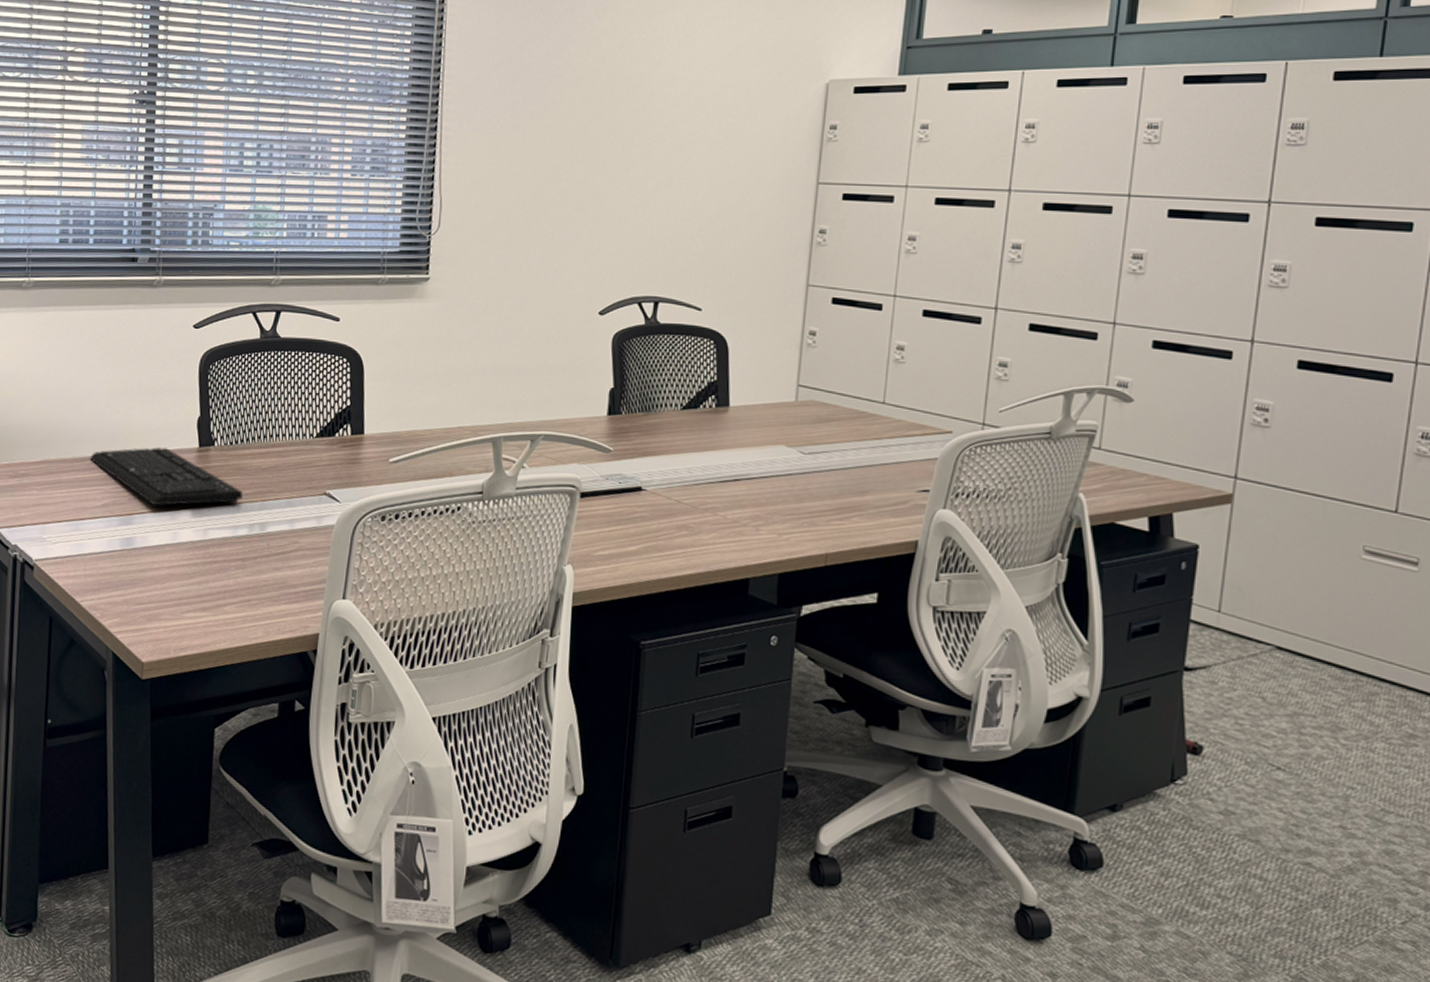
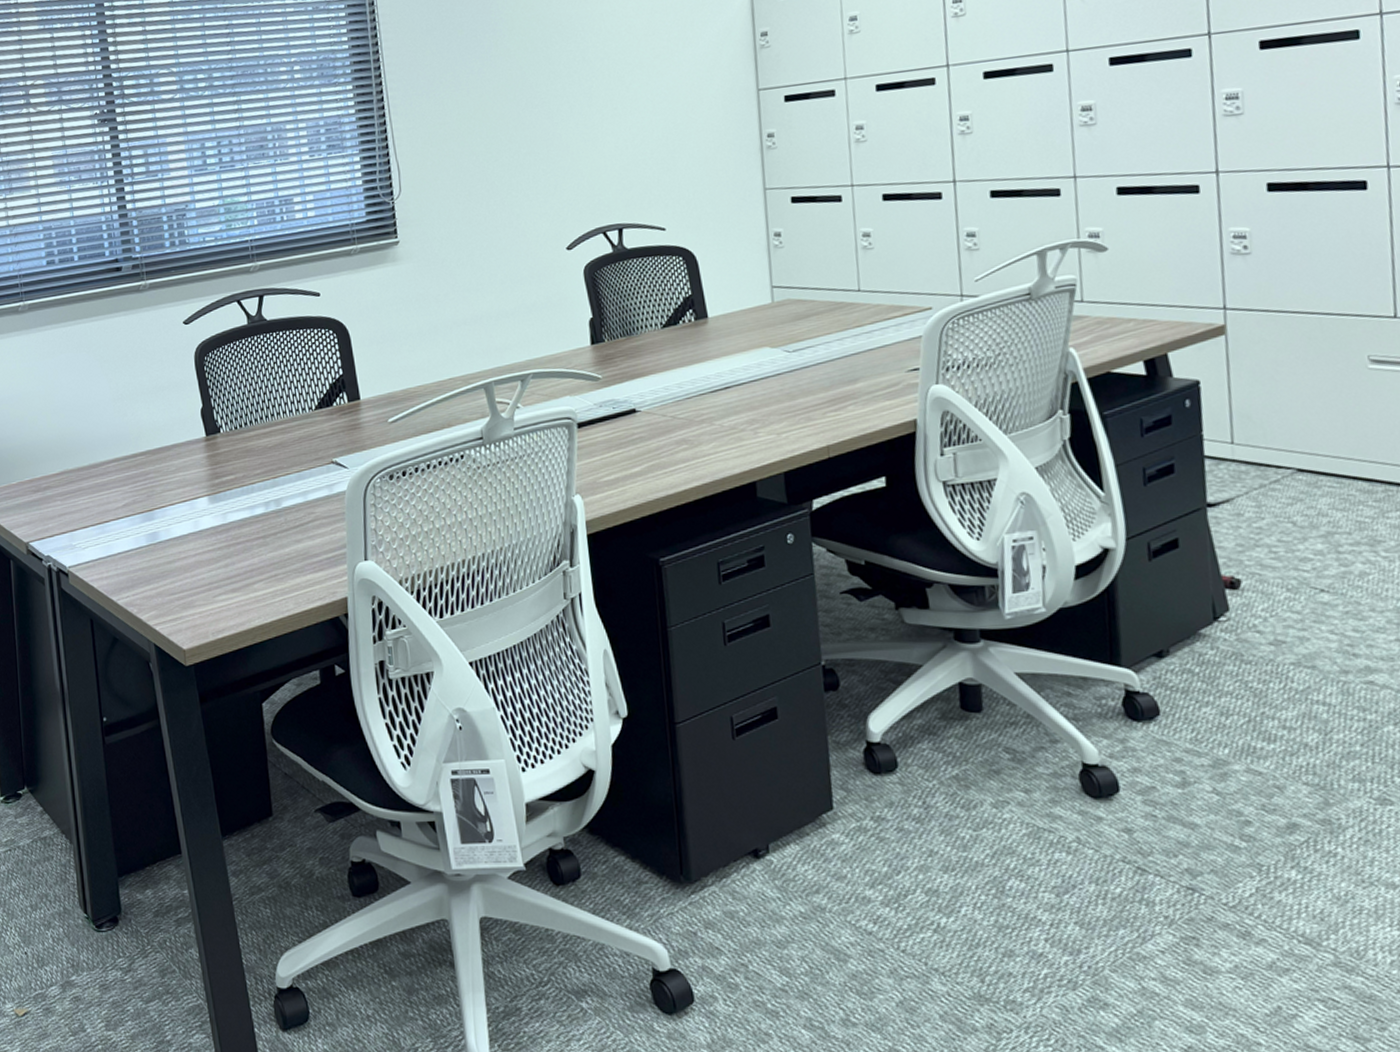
keyboard: present [90,447,243,506] -> none [105,441,254,499]

